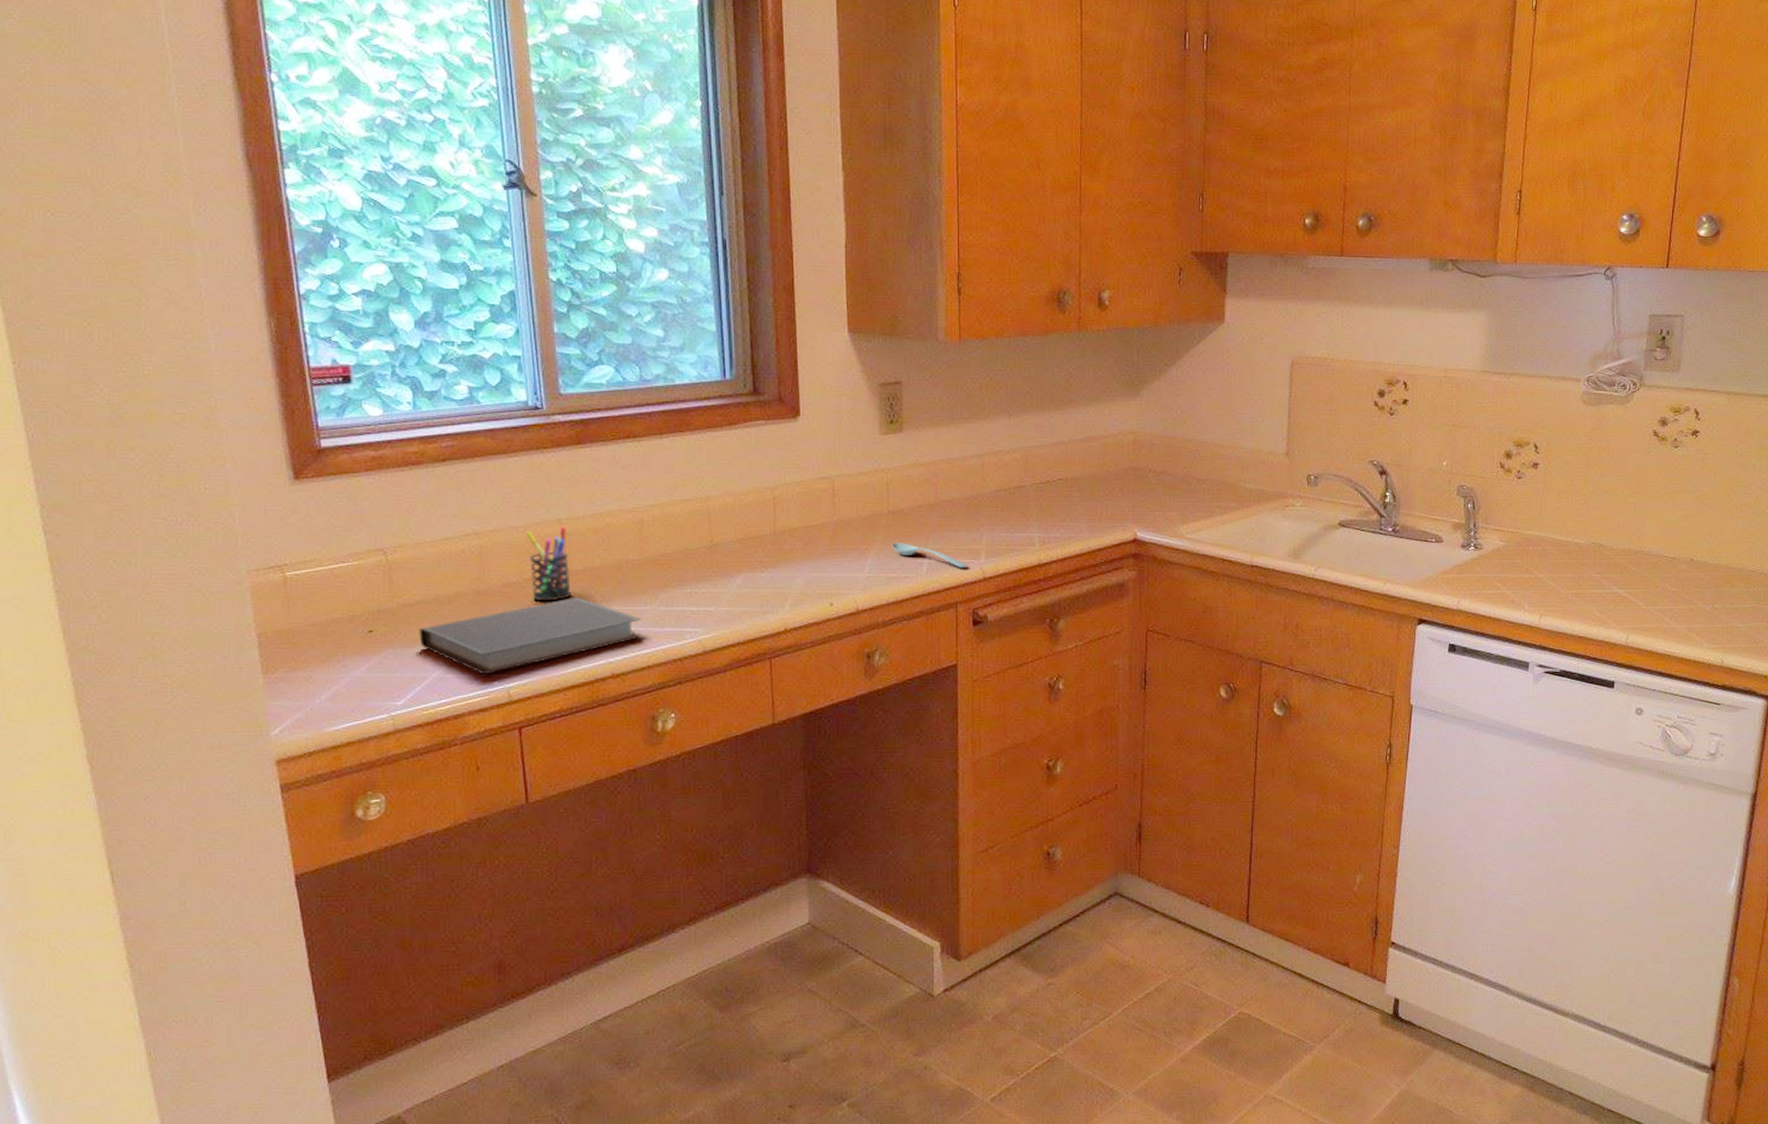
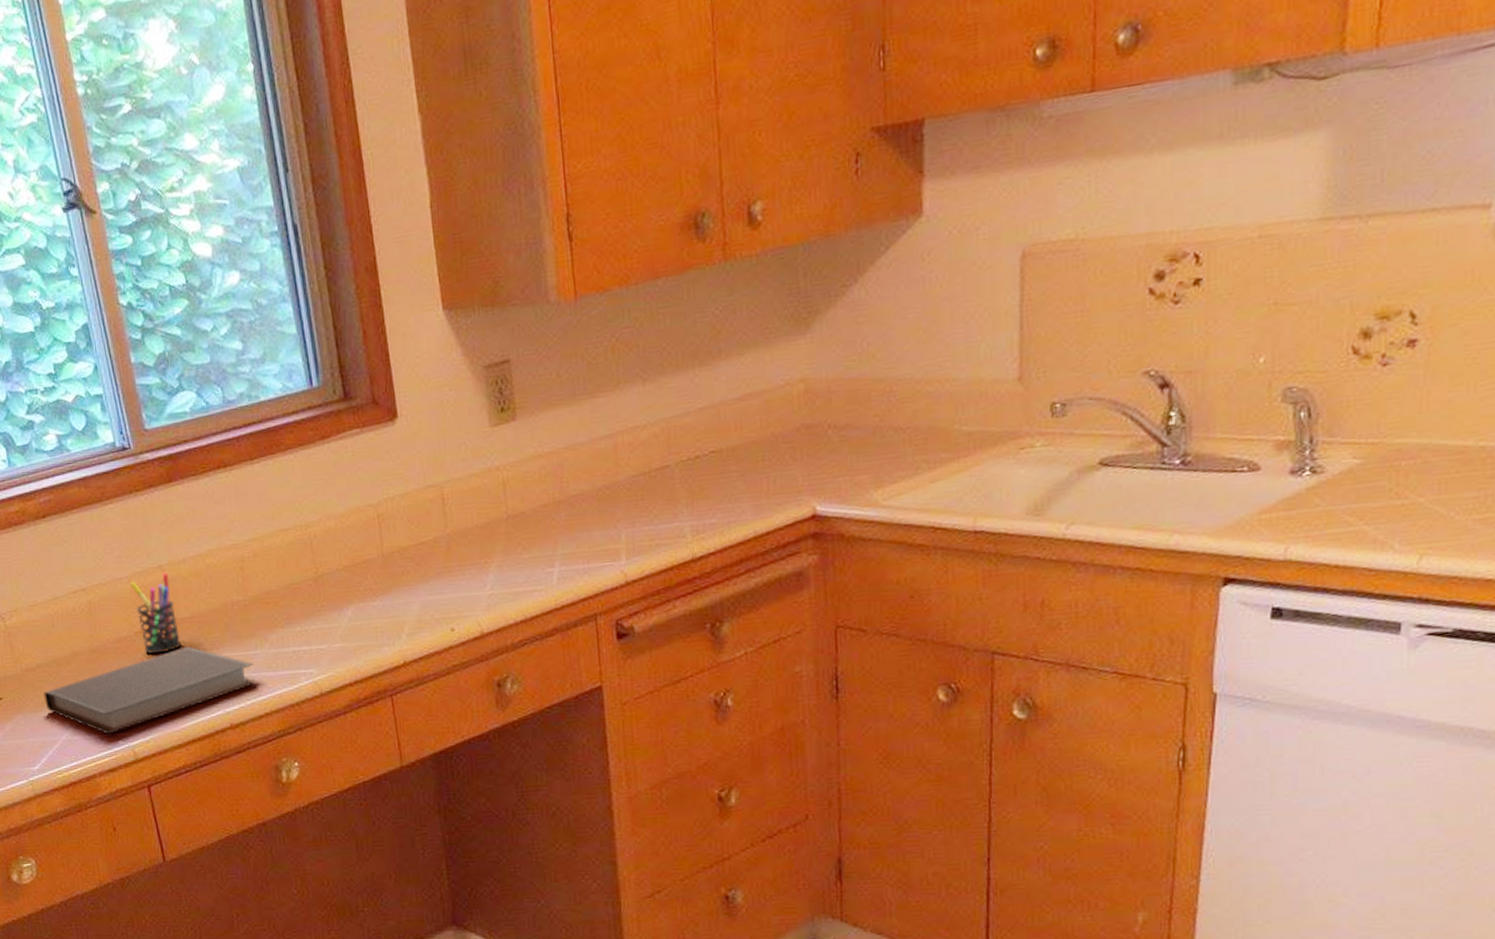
soupspoon: present [891,543,967,569] -> none [514,550,605,574]

